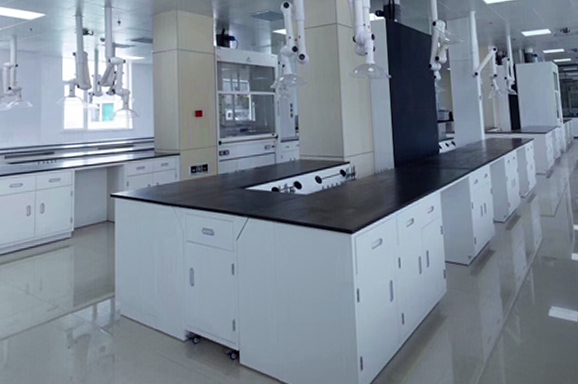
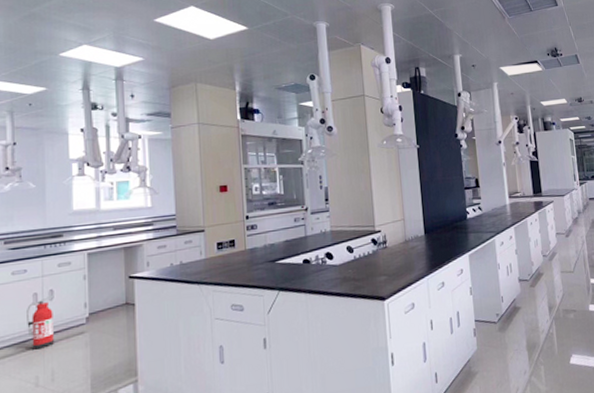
fire extinguisher: none [21,208,45,259] -> present [27,295,55,350]

